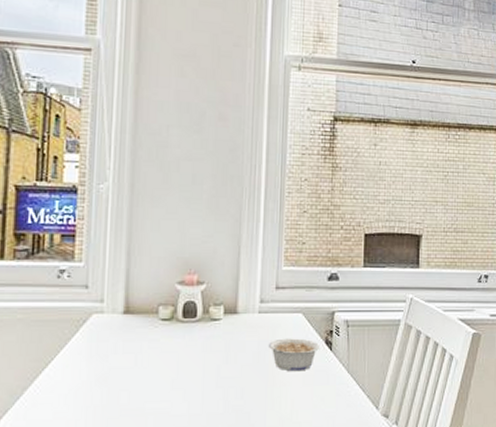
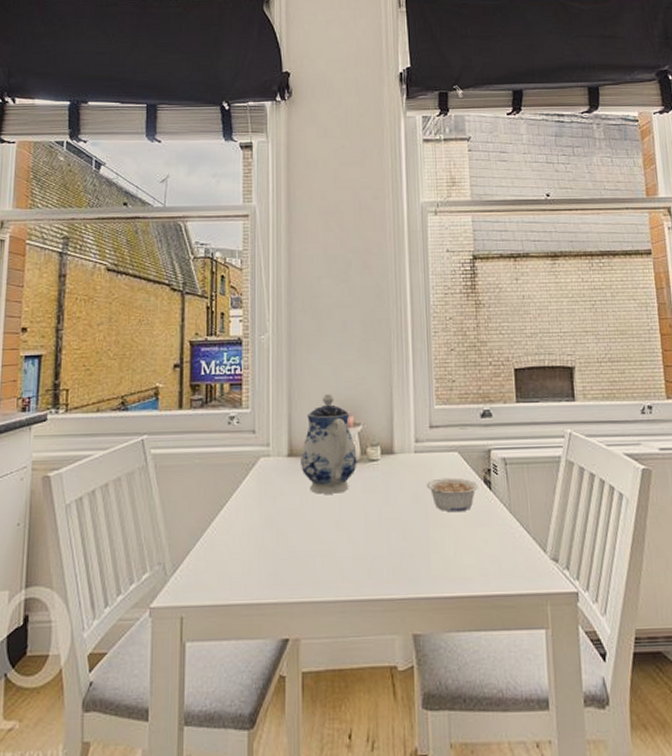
teapot: none [137,251,199,352] -> present [301,394,357,494]

